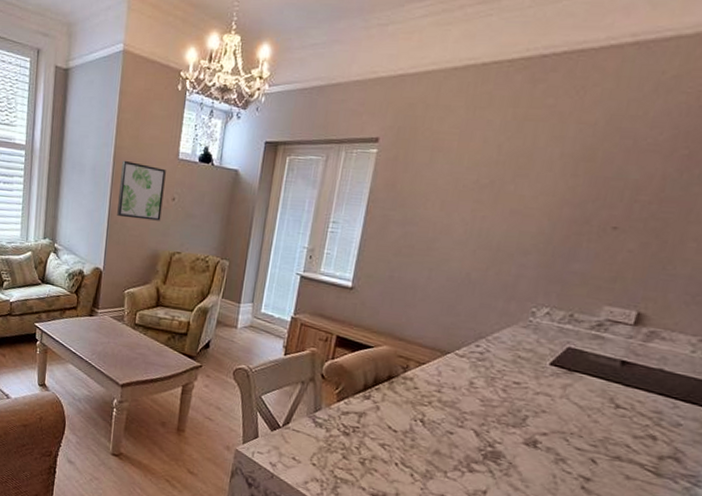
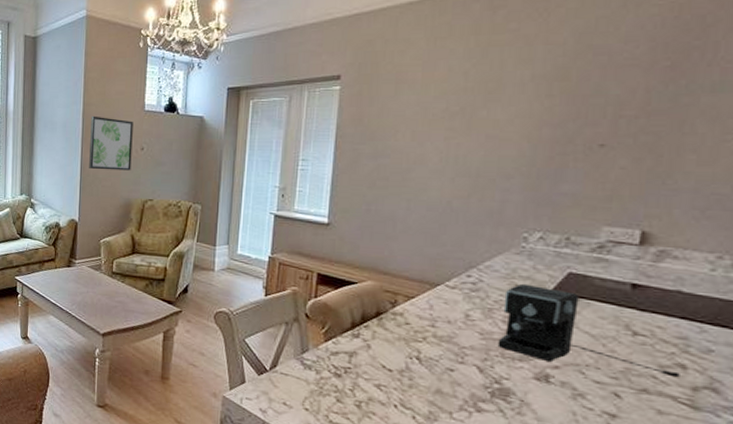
coffee maker: none [495,355,650,448] -> present [497,283,680,378]

